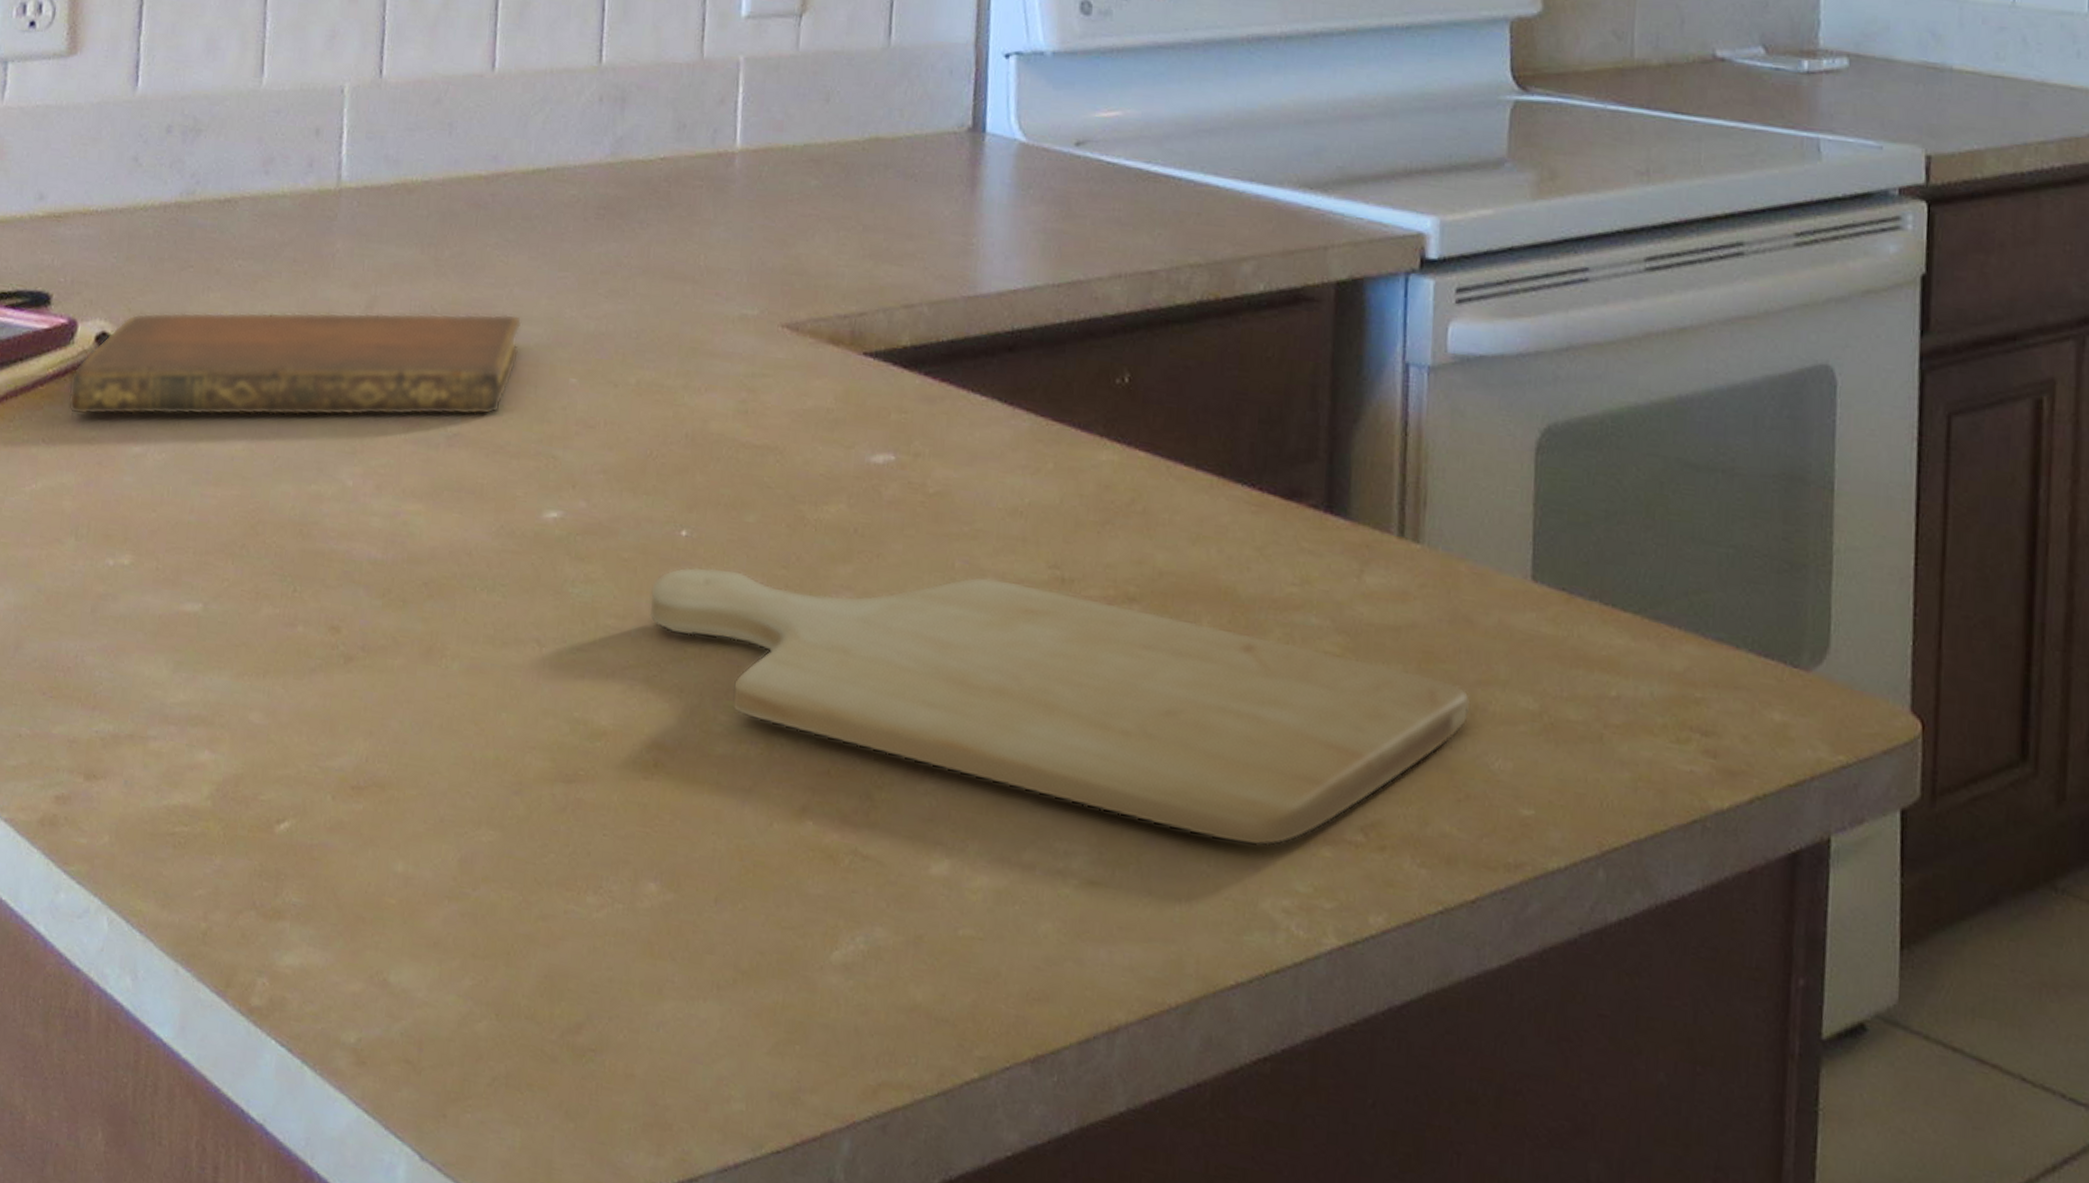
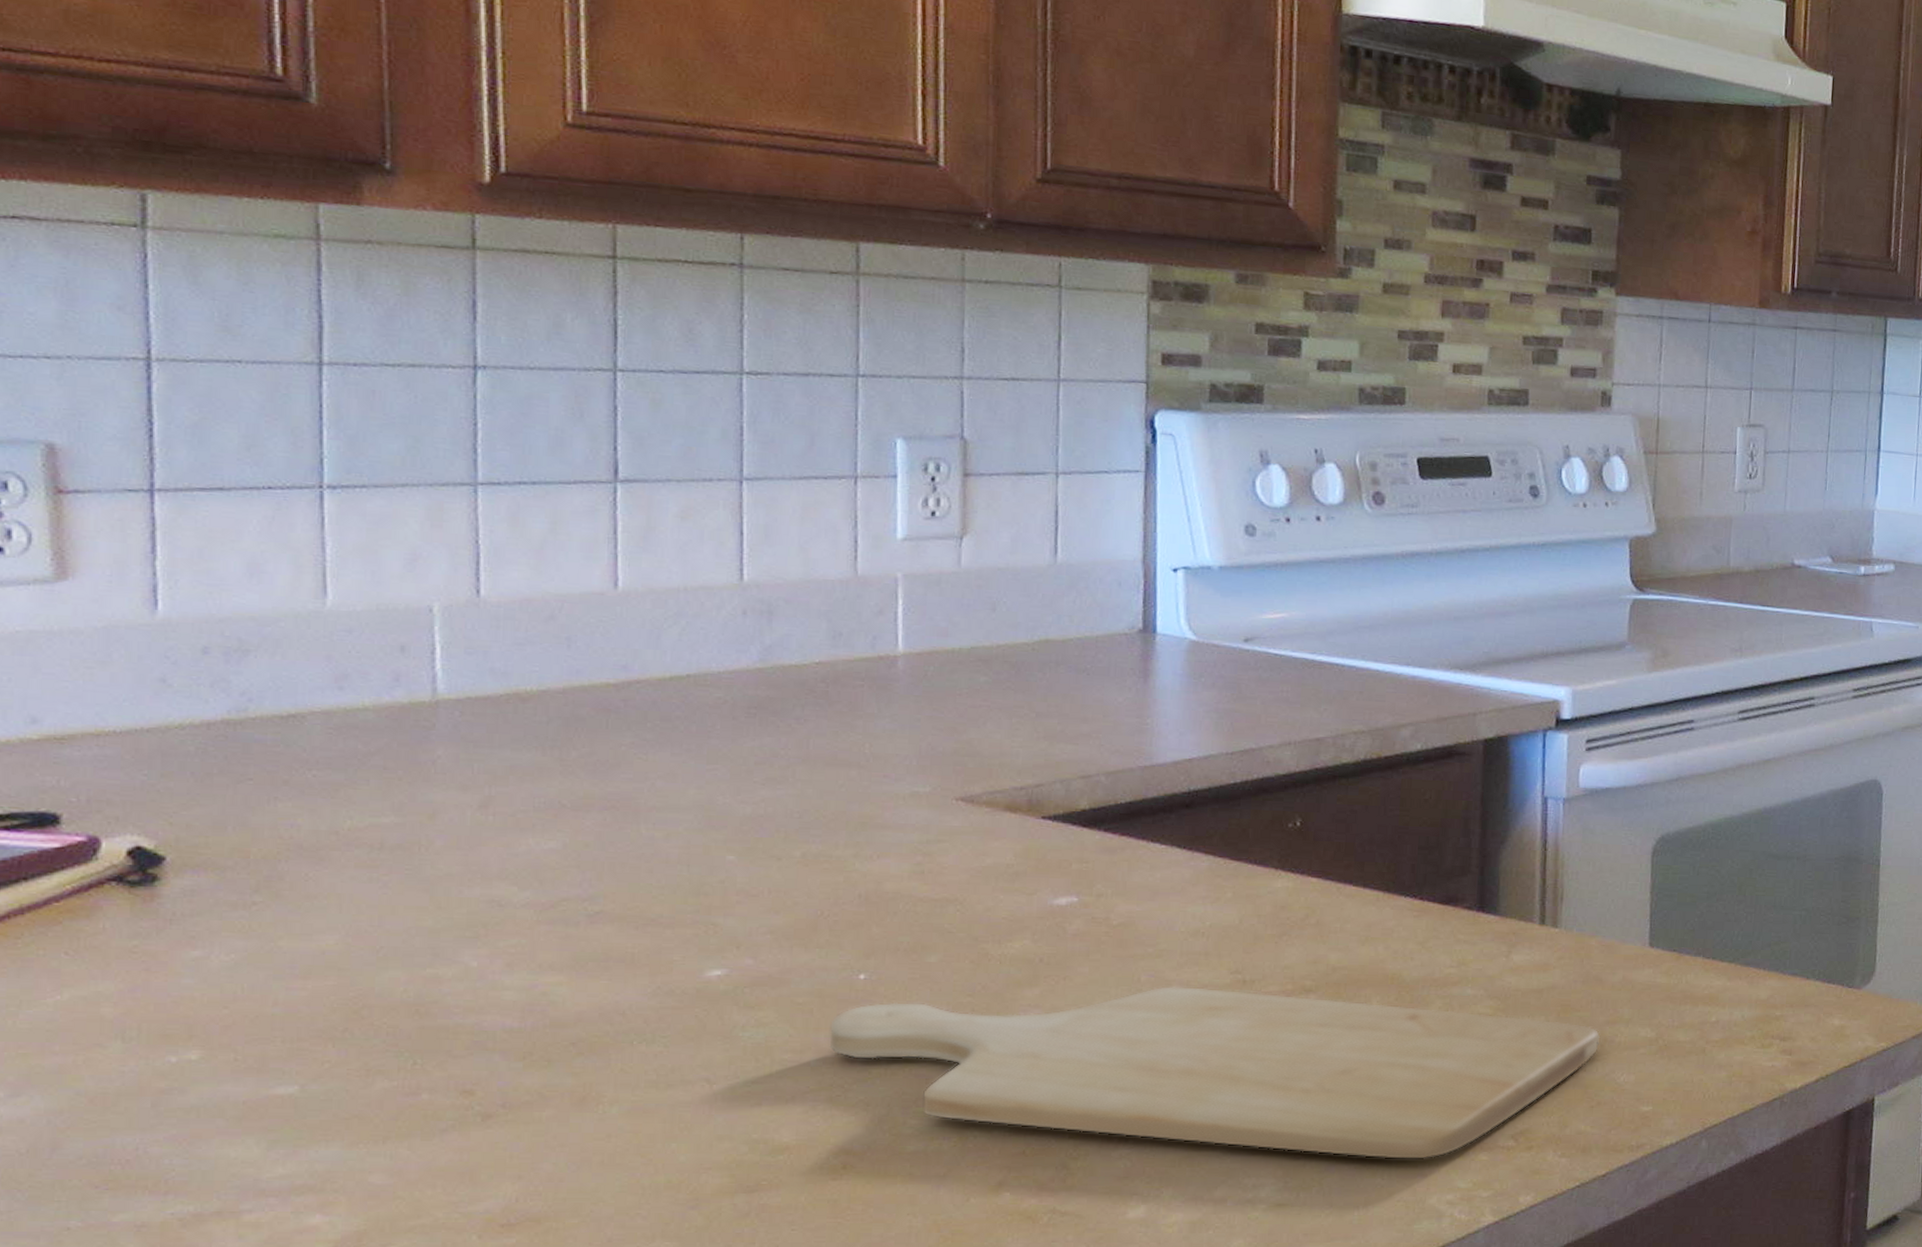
notebook: present [68,312,522,416] -> none [95,804,668,927]

